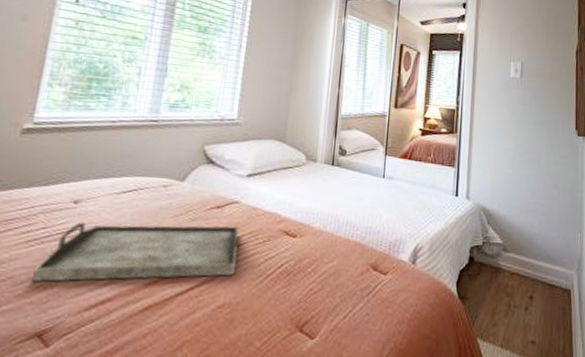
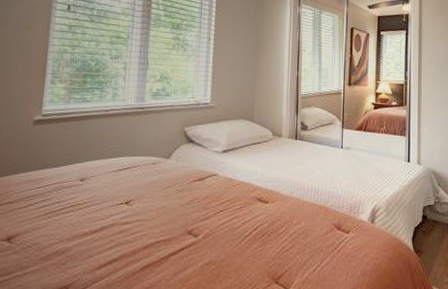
serving tray: present [31,222,239,282] -> none [51,193,219,247]

